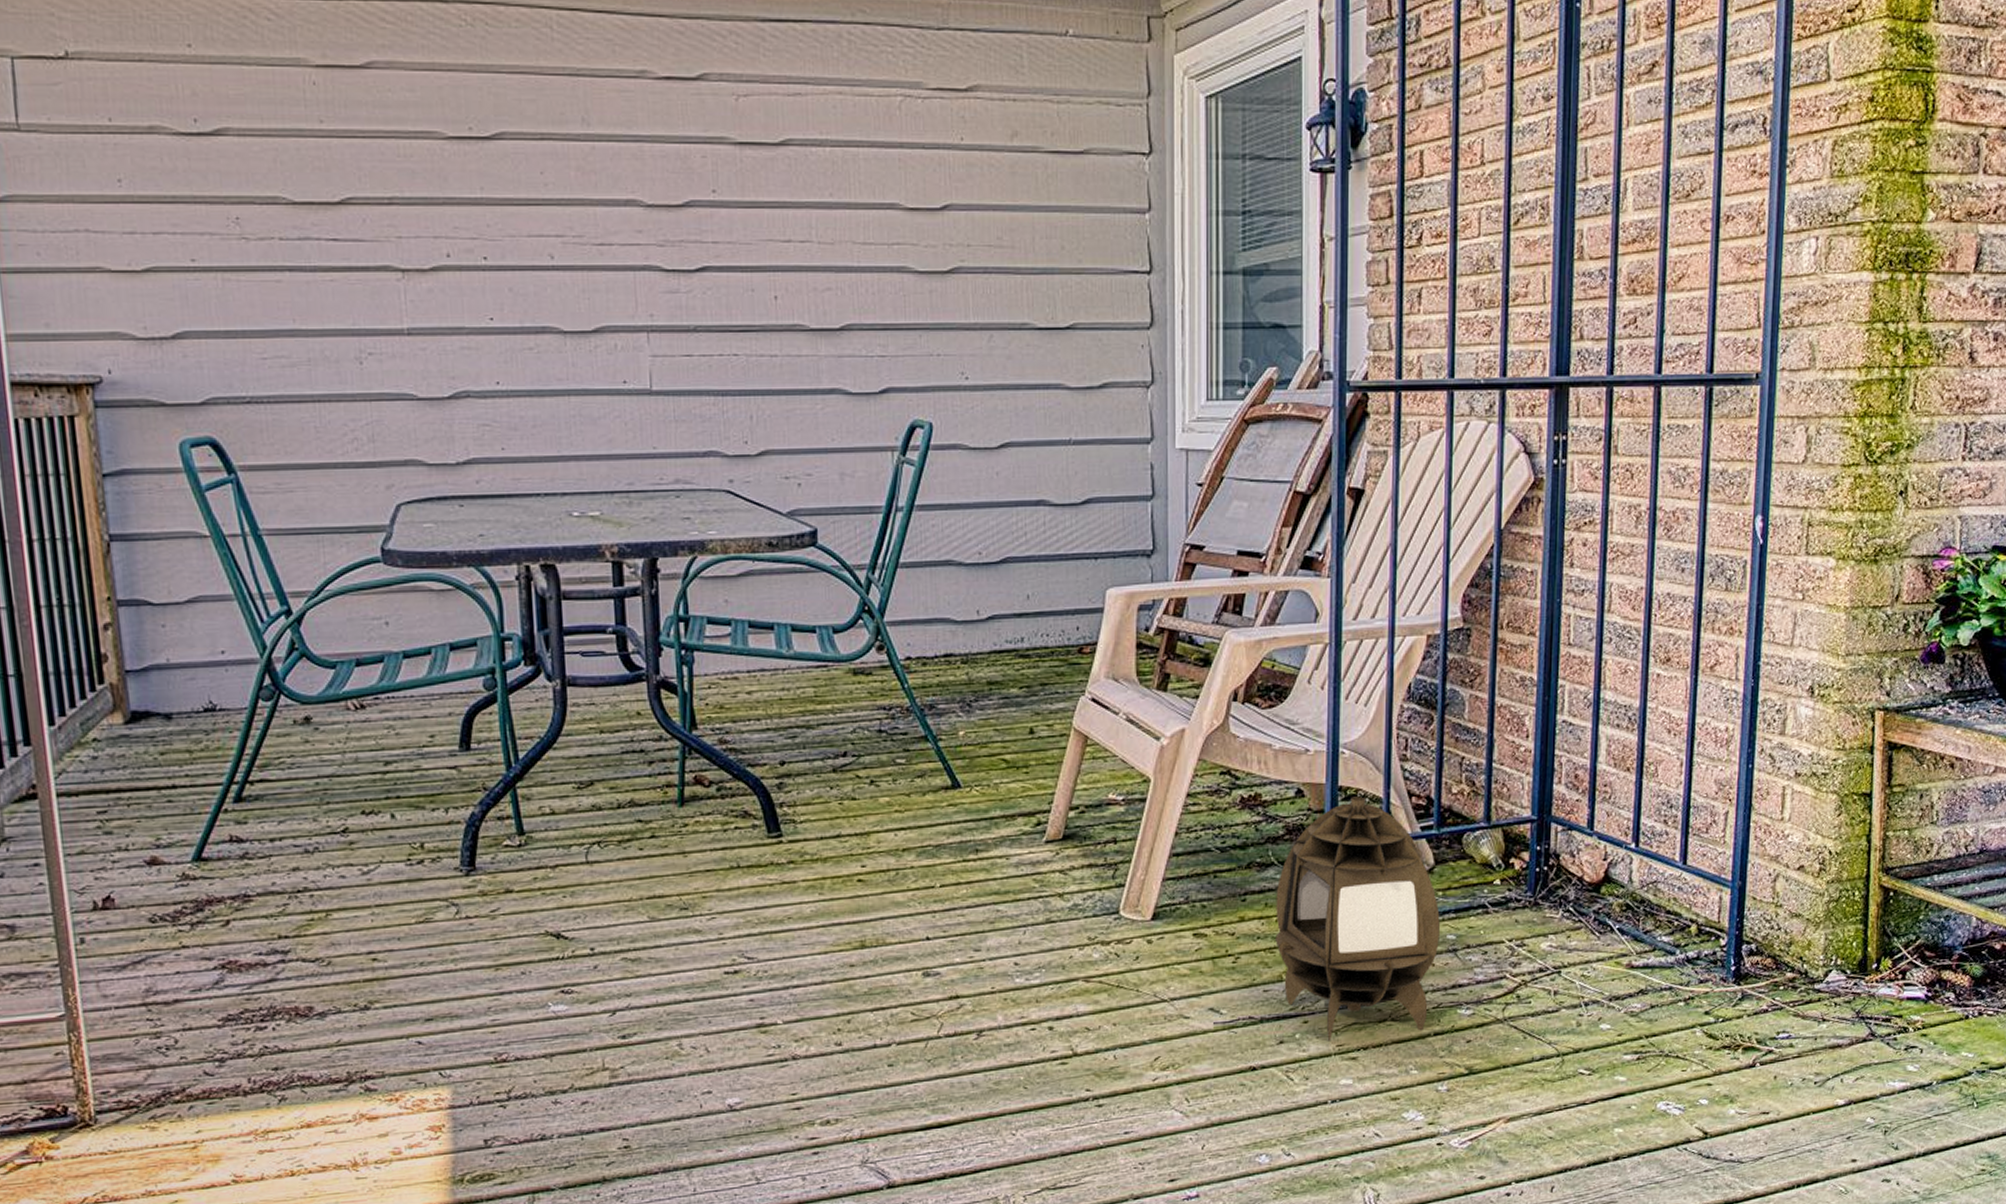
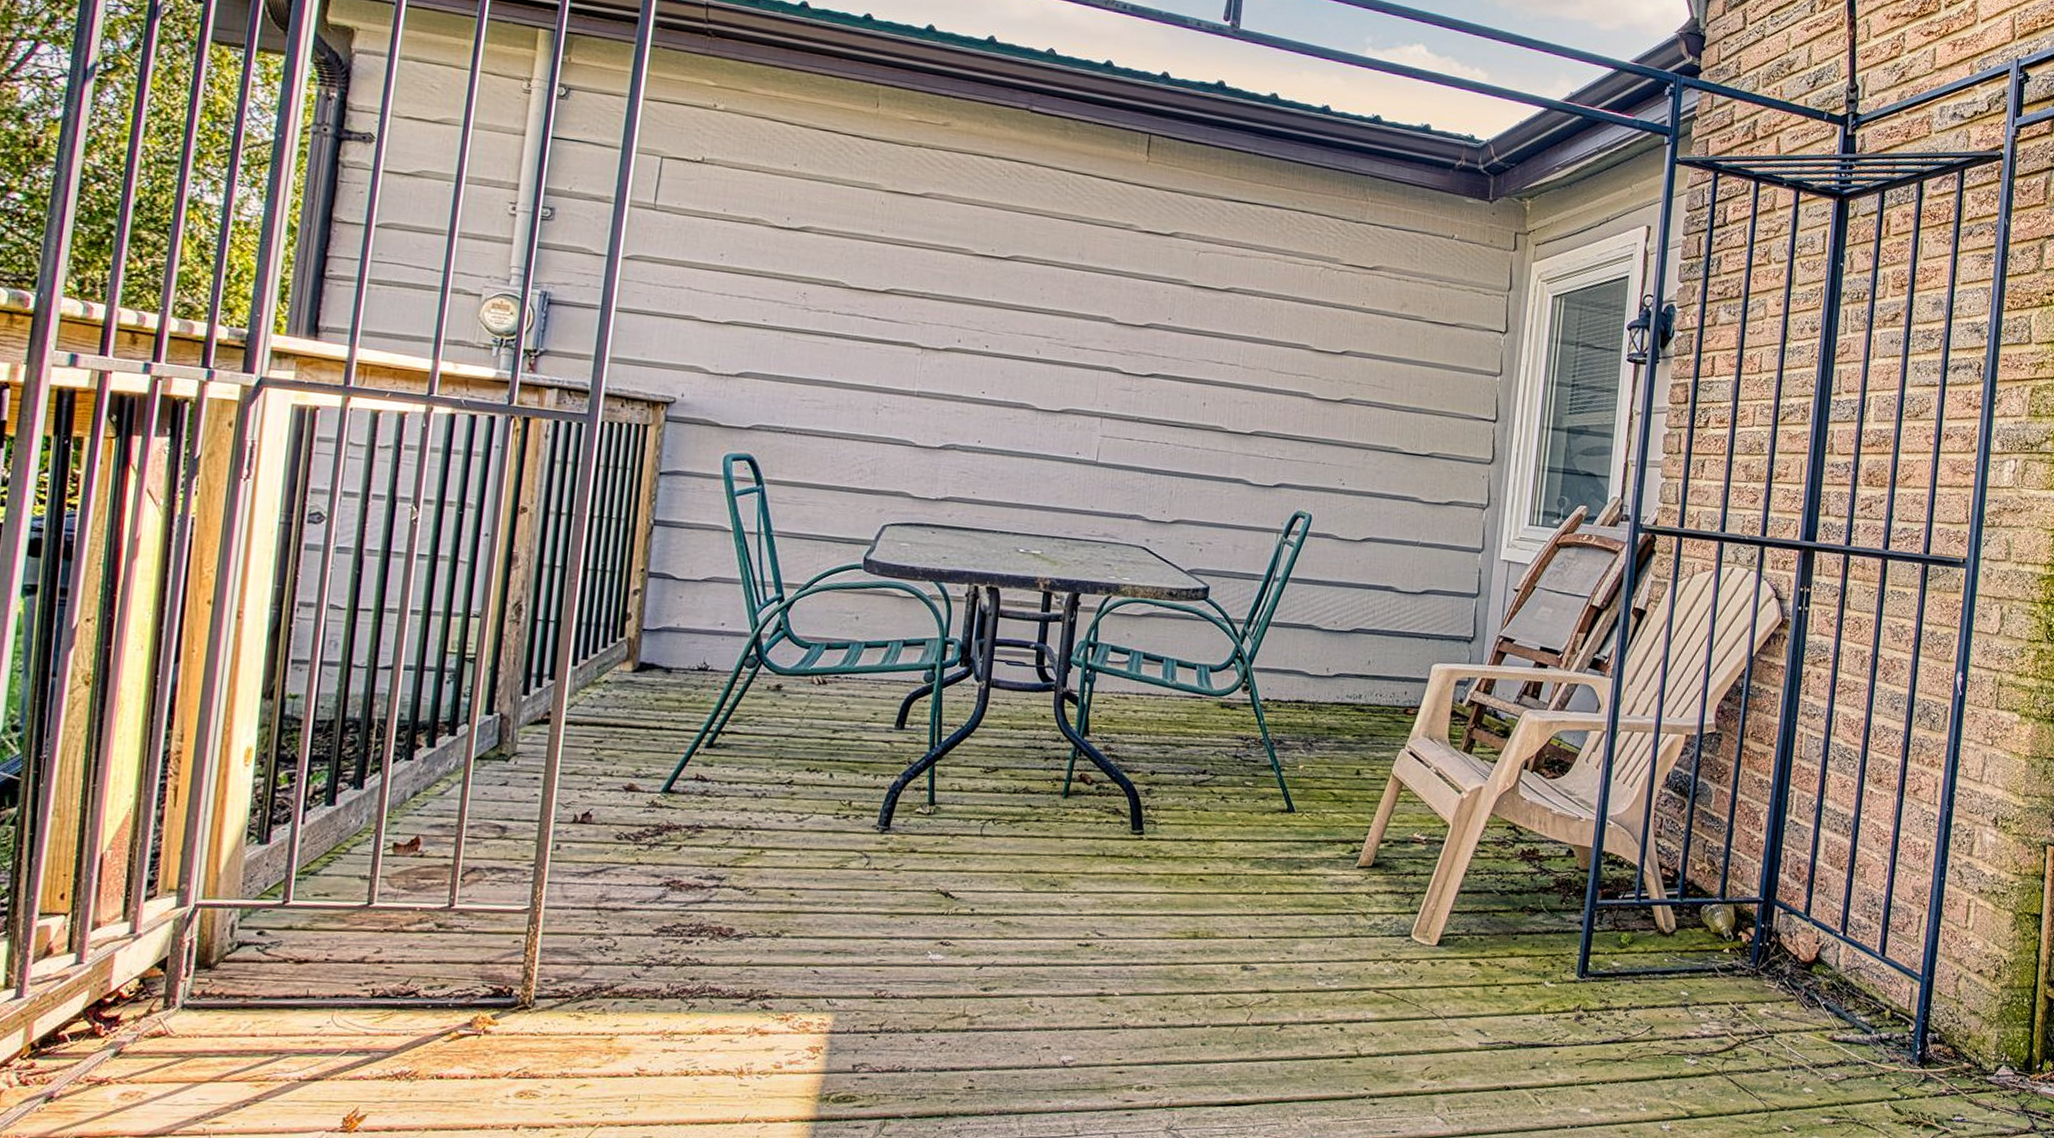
lantern: present [1275,796,1440,1042] -> none [1537,862,1677,1073]

